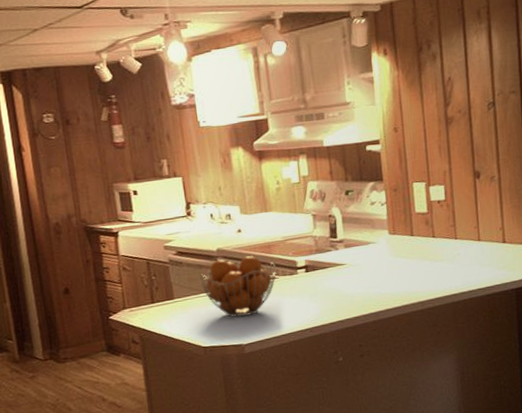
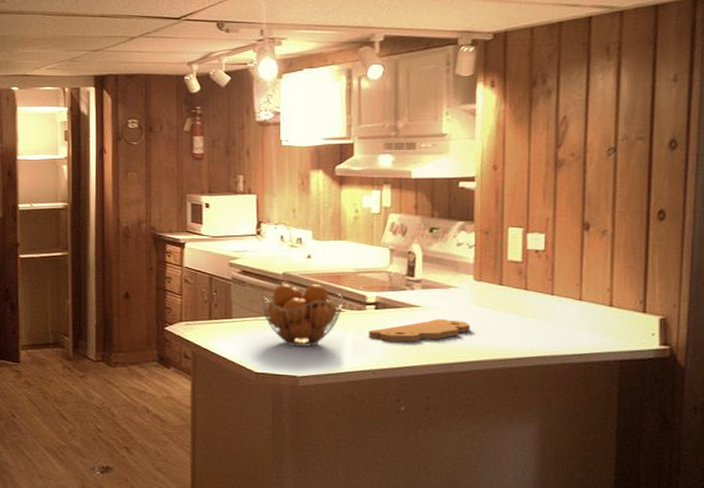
cutting board: none [302,272,391,301] -> present [369,319,470,342]

